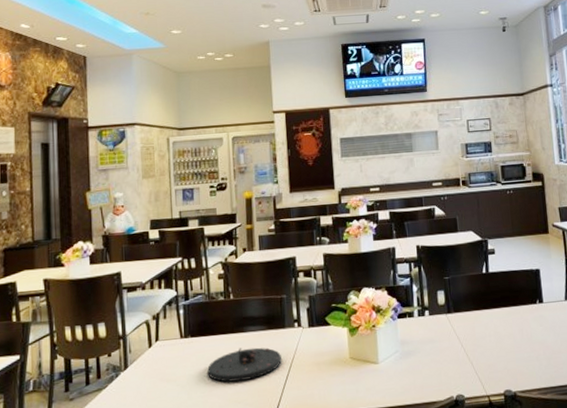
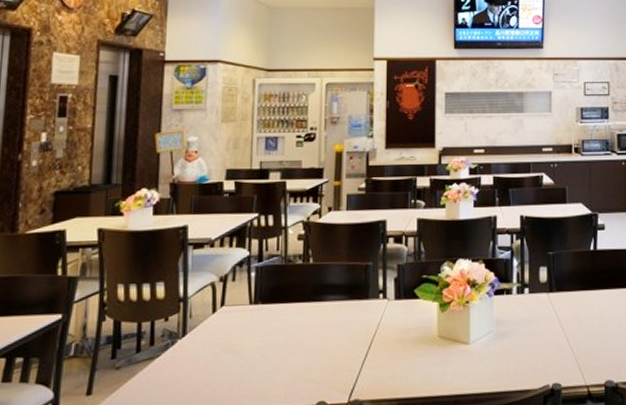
plate: present [207,347,282,382] -> none [277,319,362,357]

